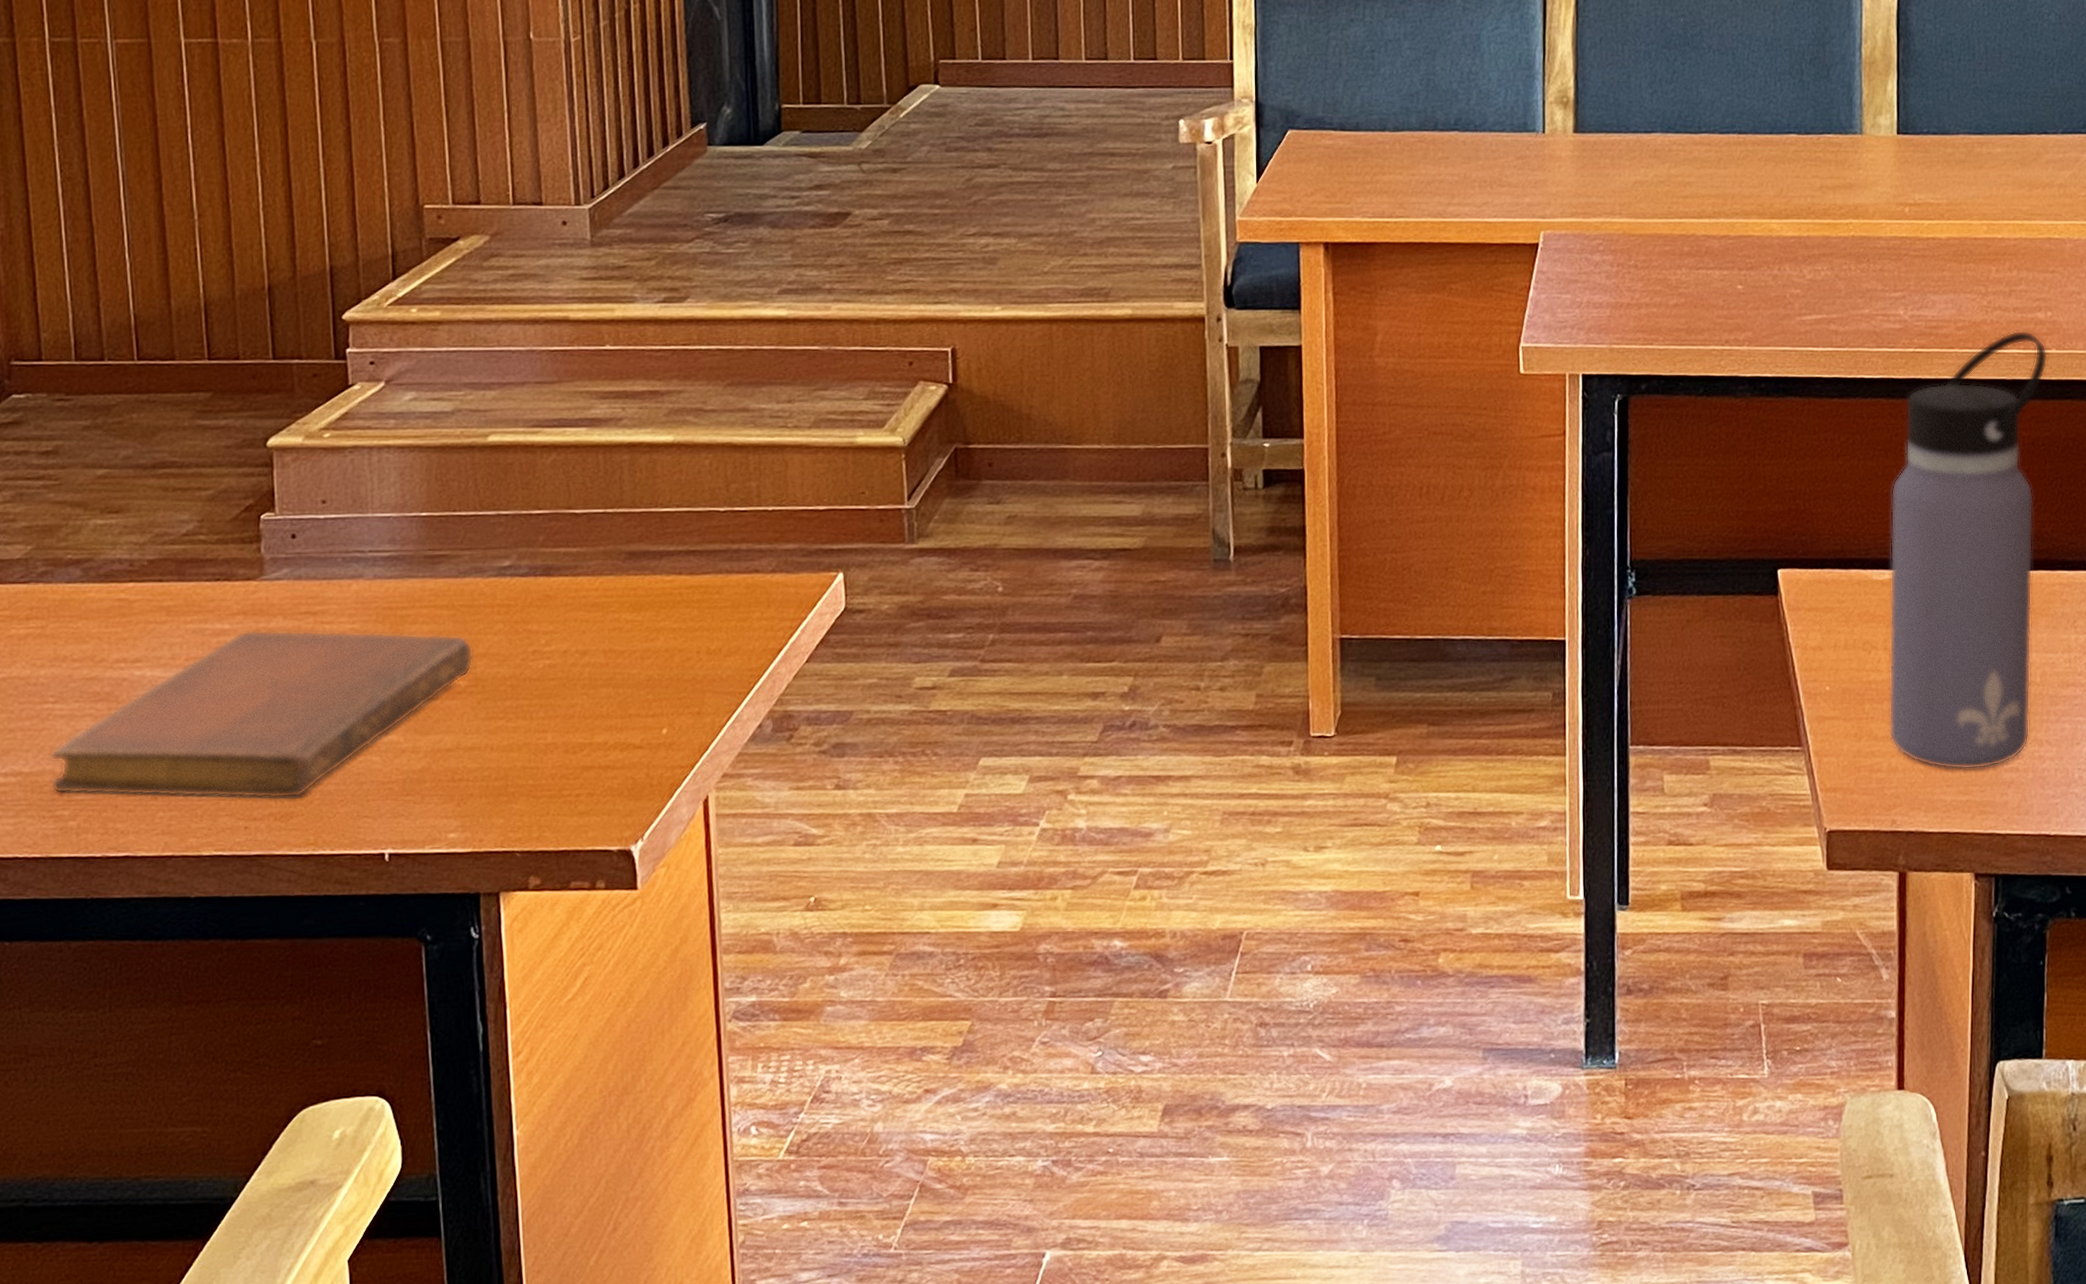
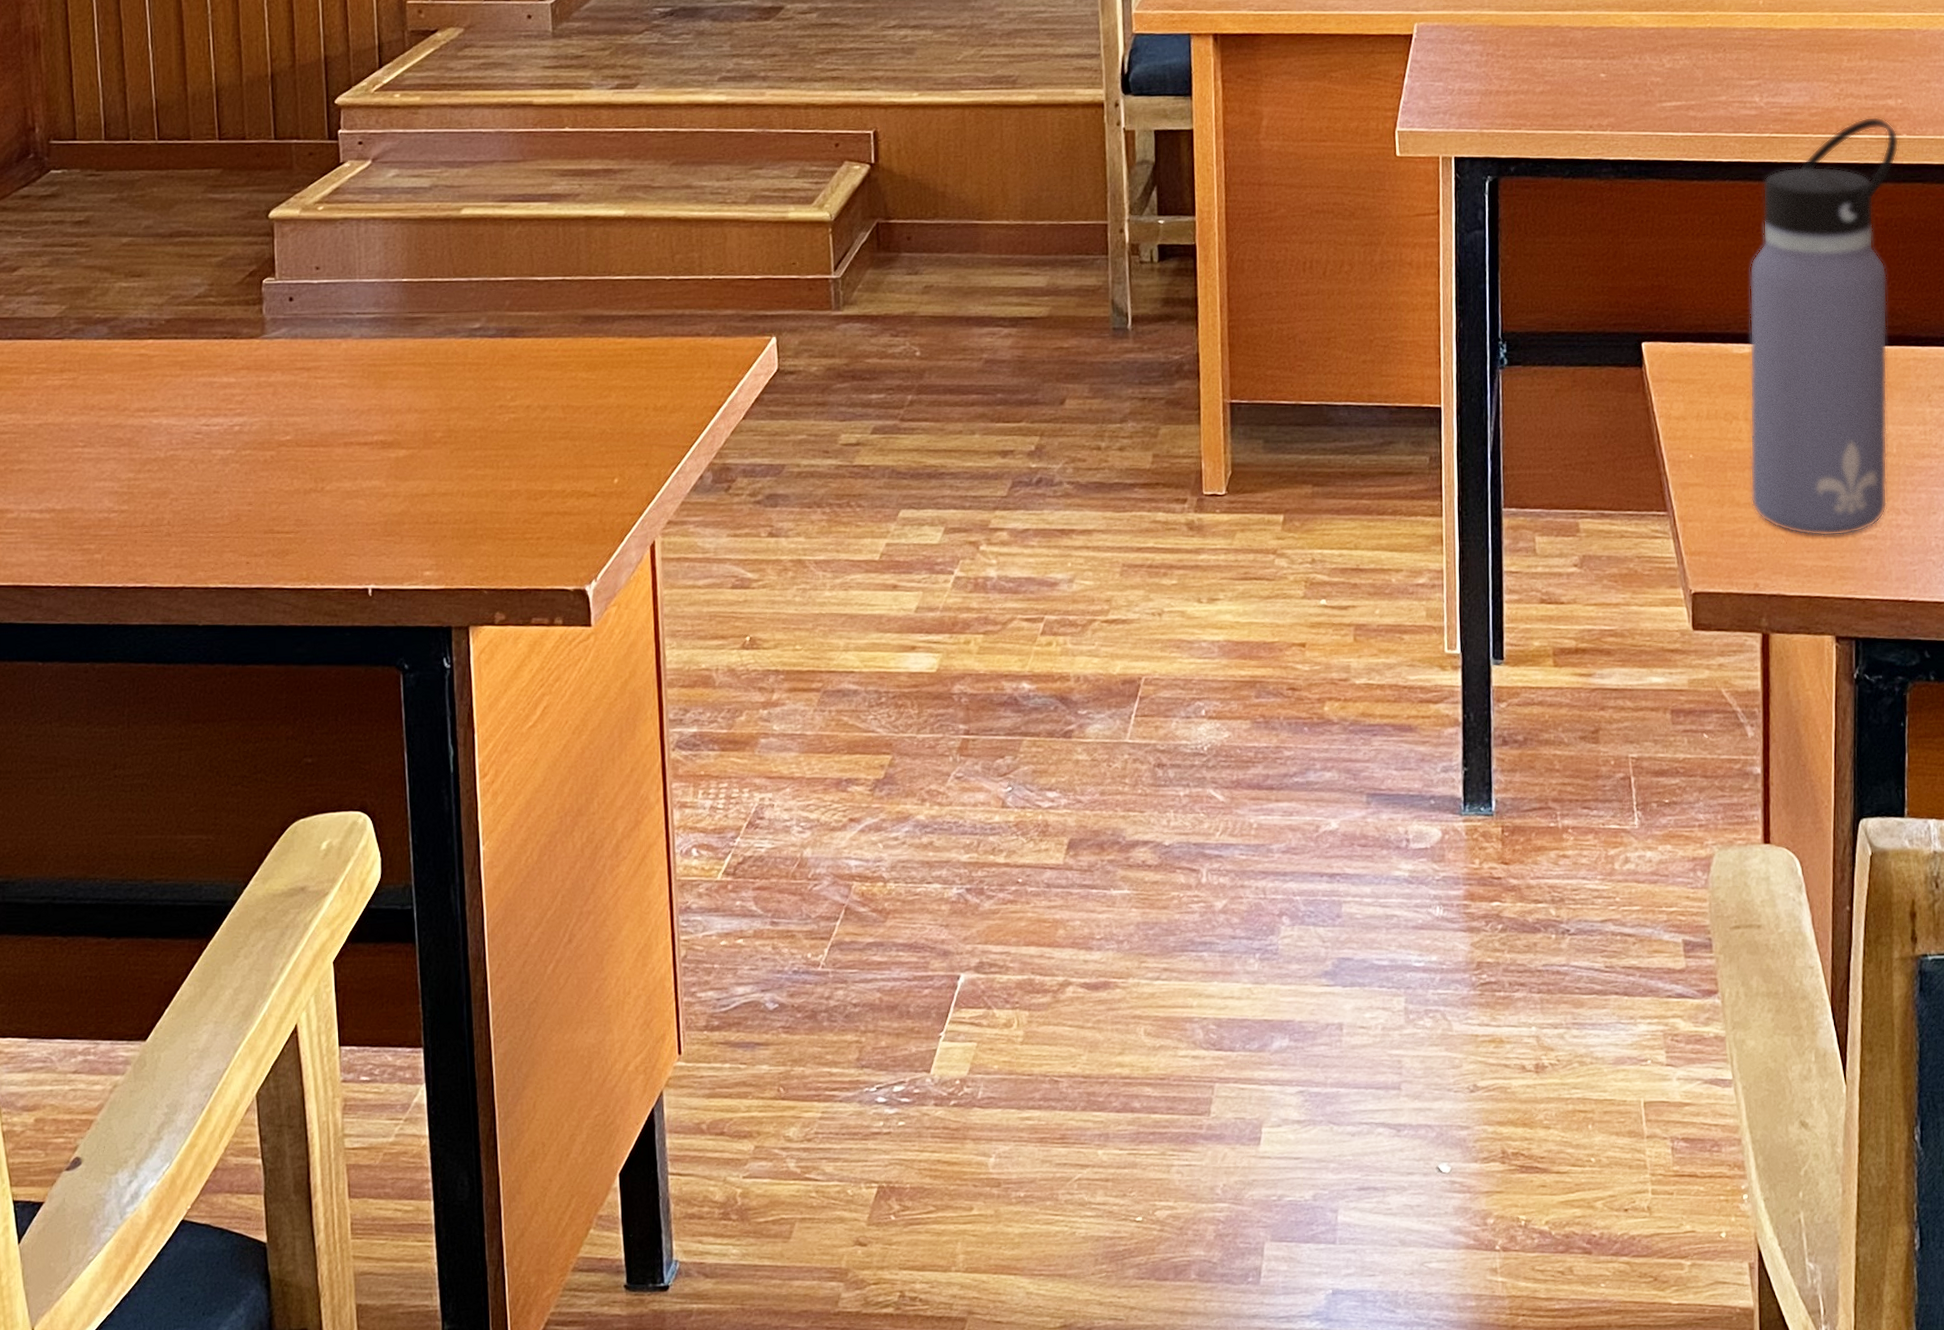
notebook: present [50,629,474,799] -> none [79,383,447,538]

